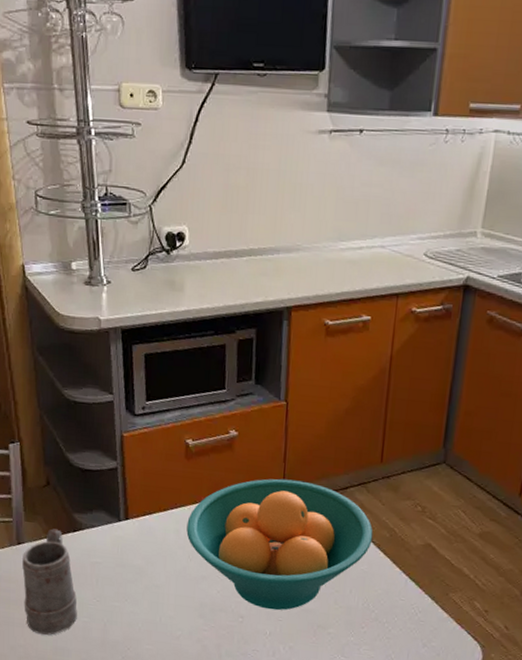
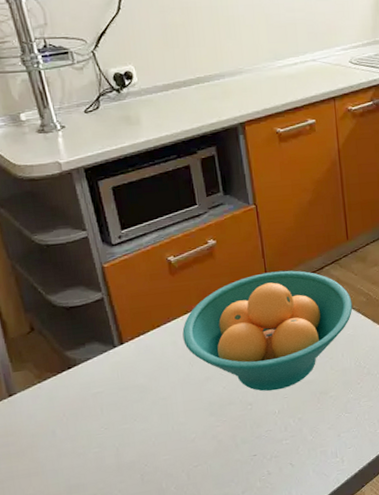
mug: present [22,528,77,635] -> none [16,371,87,479]

